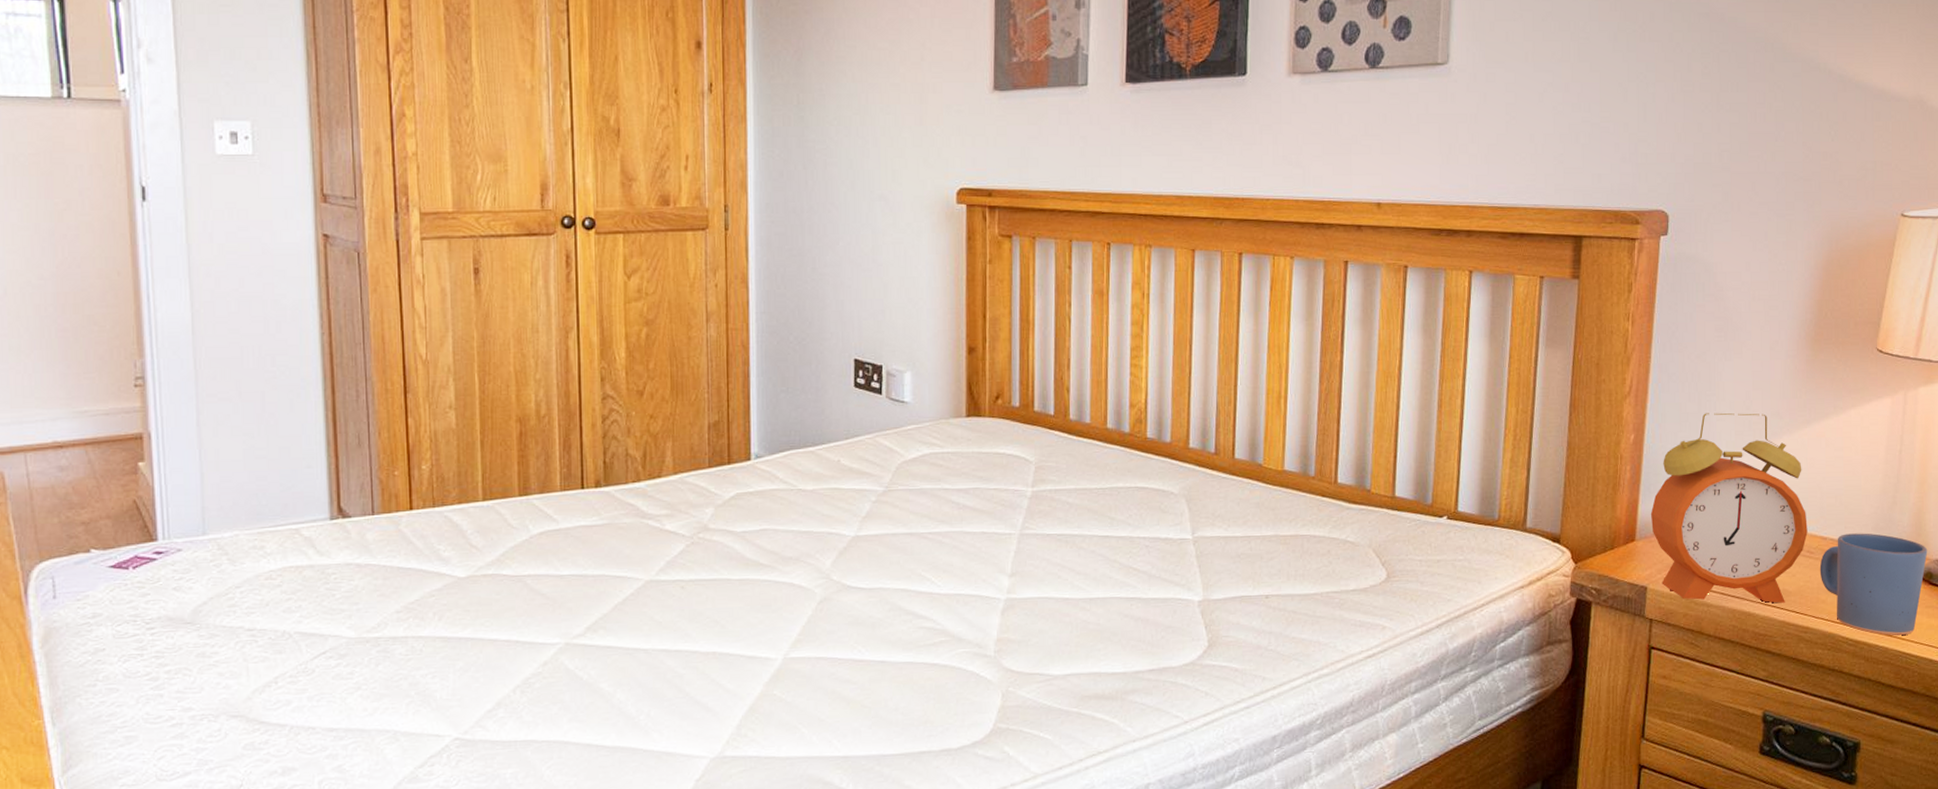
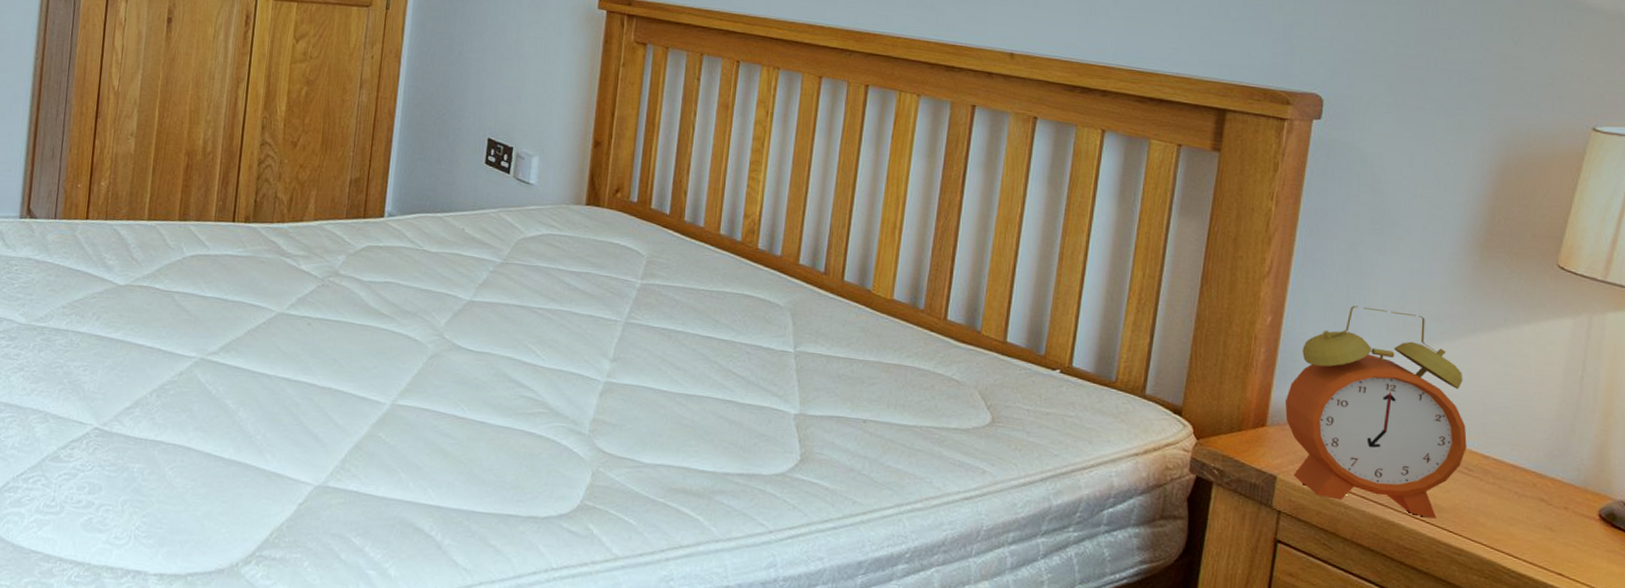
mug: present [1819,533,1928,636] -> none [1479,456,1611,578]

